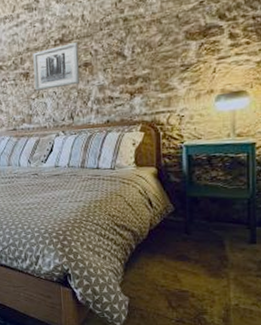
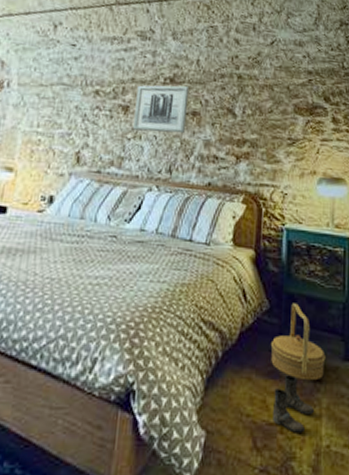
basket: none [177,204,231,260] -> present [270,303,326,381]
boots: none [183,257,222,297] -> present [272,375,314,433]

